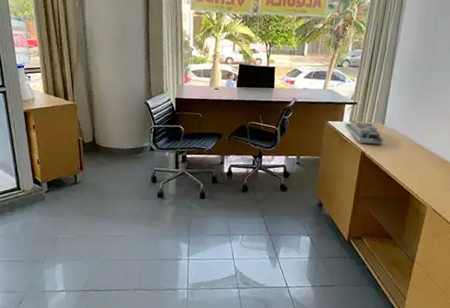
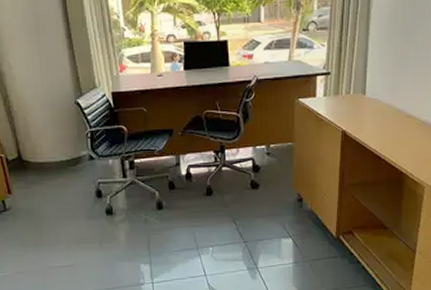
desk organizer: present [344,121,384,145] -> none [318,95,367,120]

